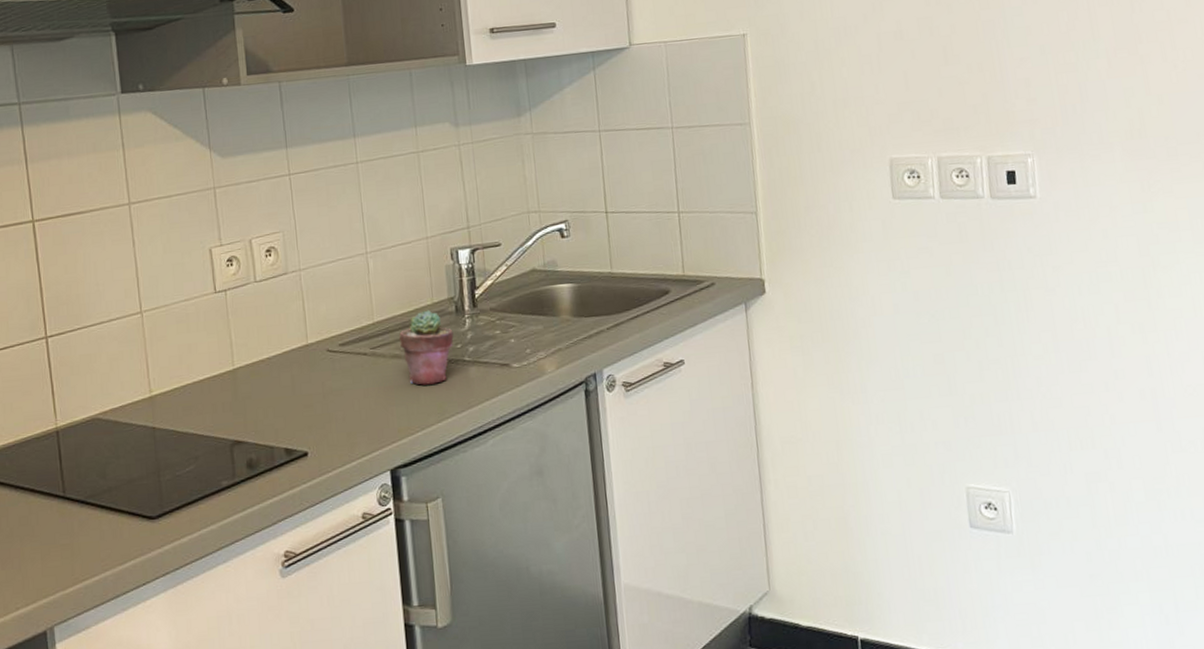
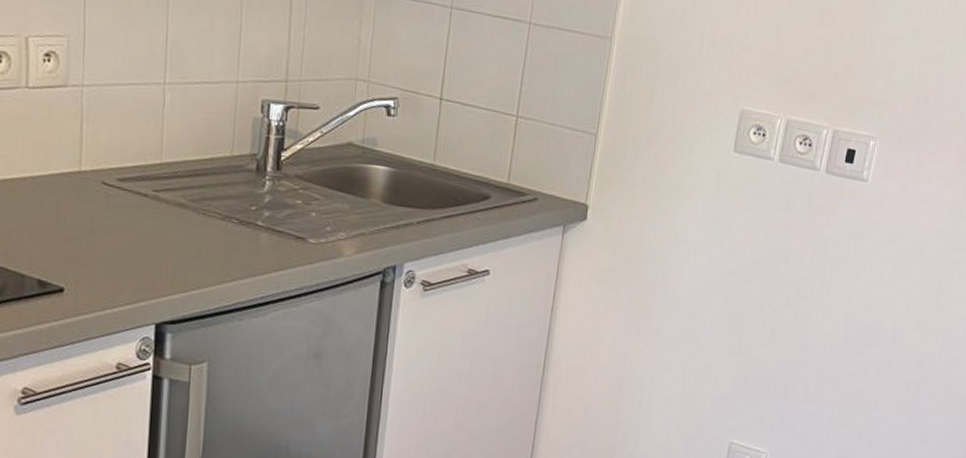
potted succulent: present [399,310,454,385] -> none [188,161,250,243]

